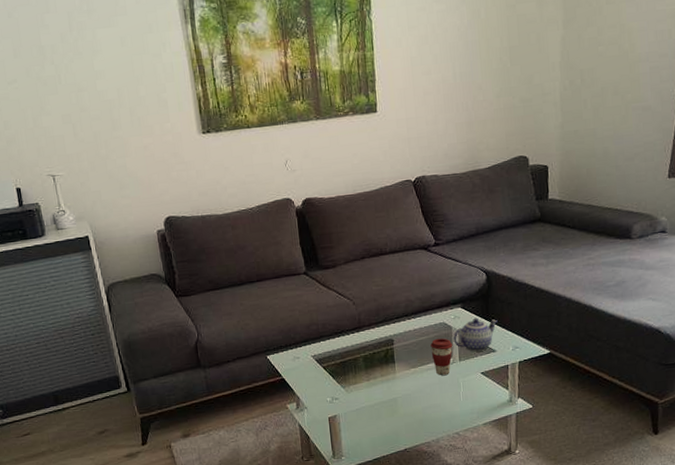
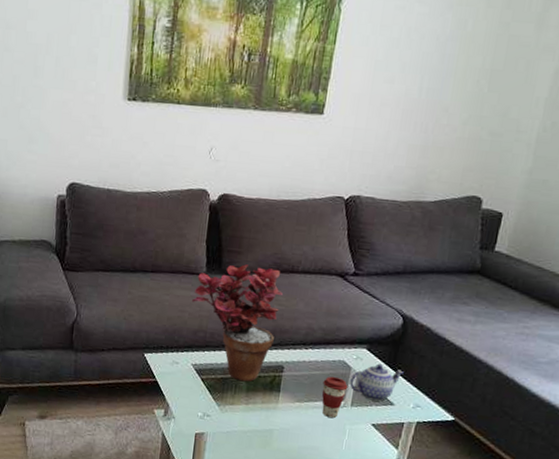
potted plant: none [298,255,379,361] -> present [191,264,283,382]

